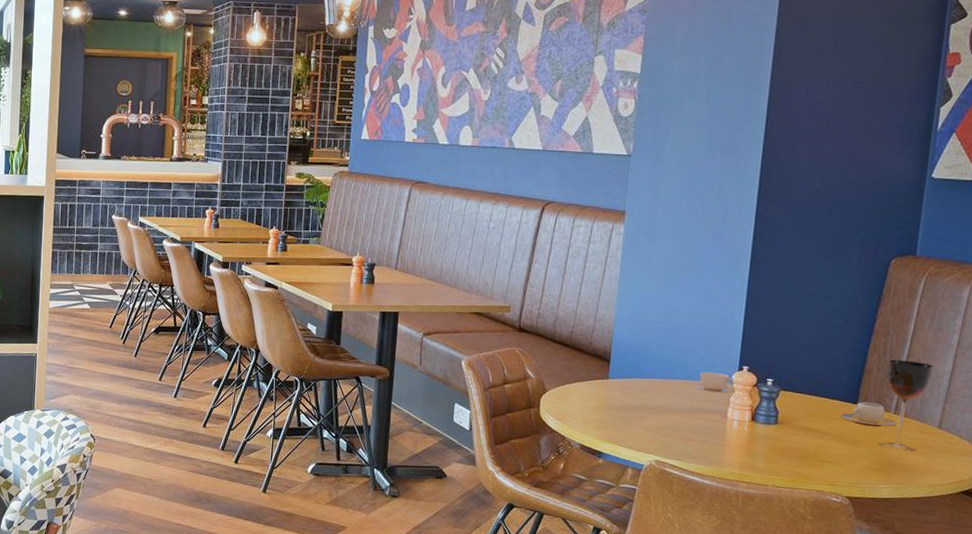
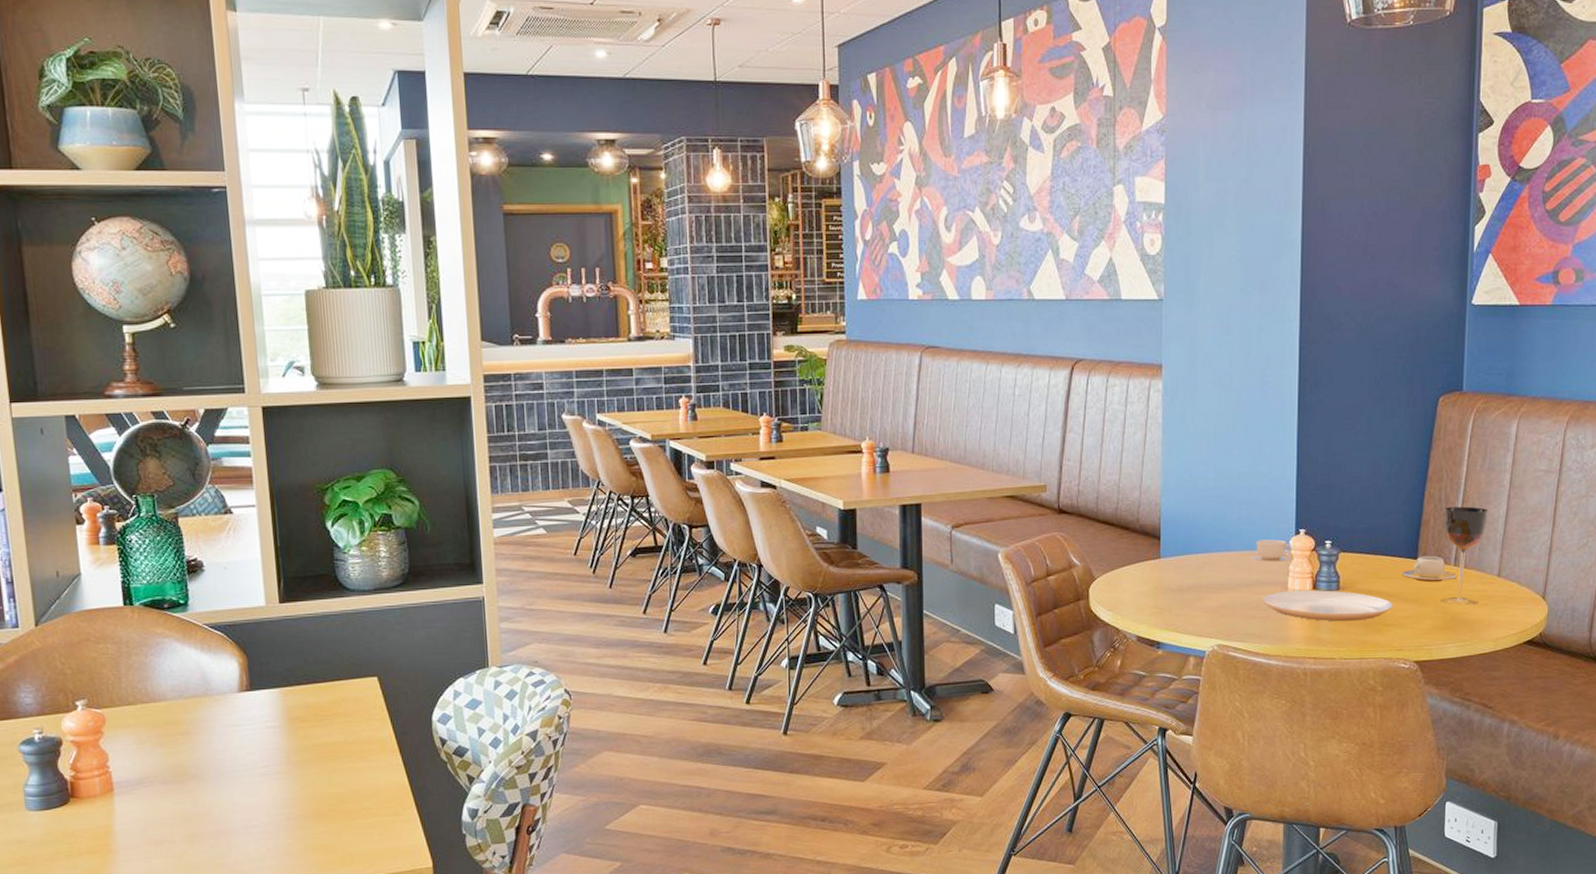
plate: none [702,419,830,454] -> present [1263,590,1393,622]

